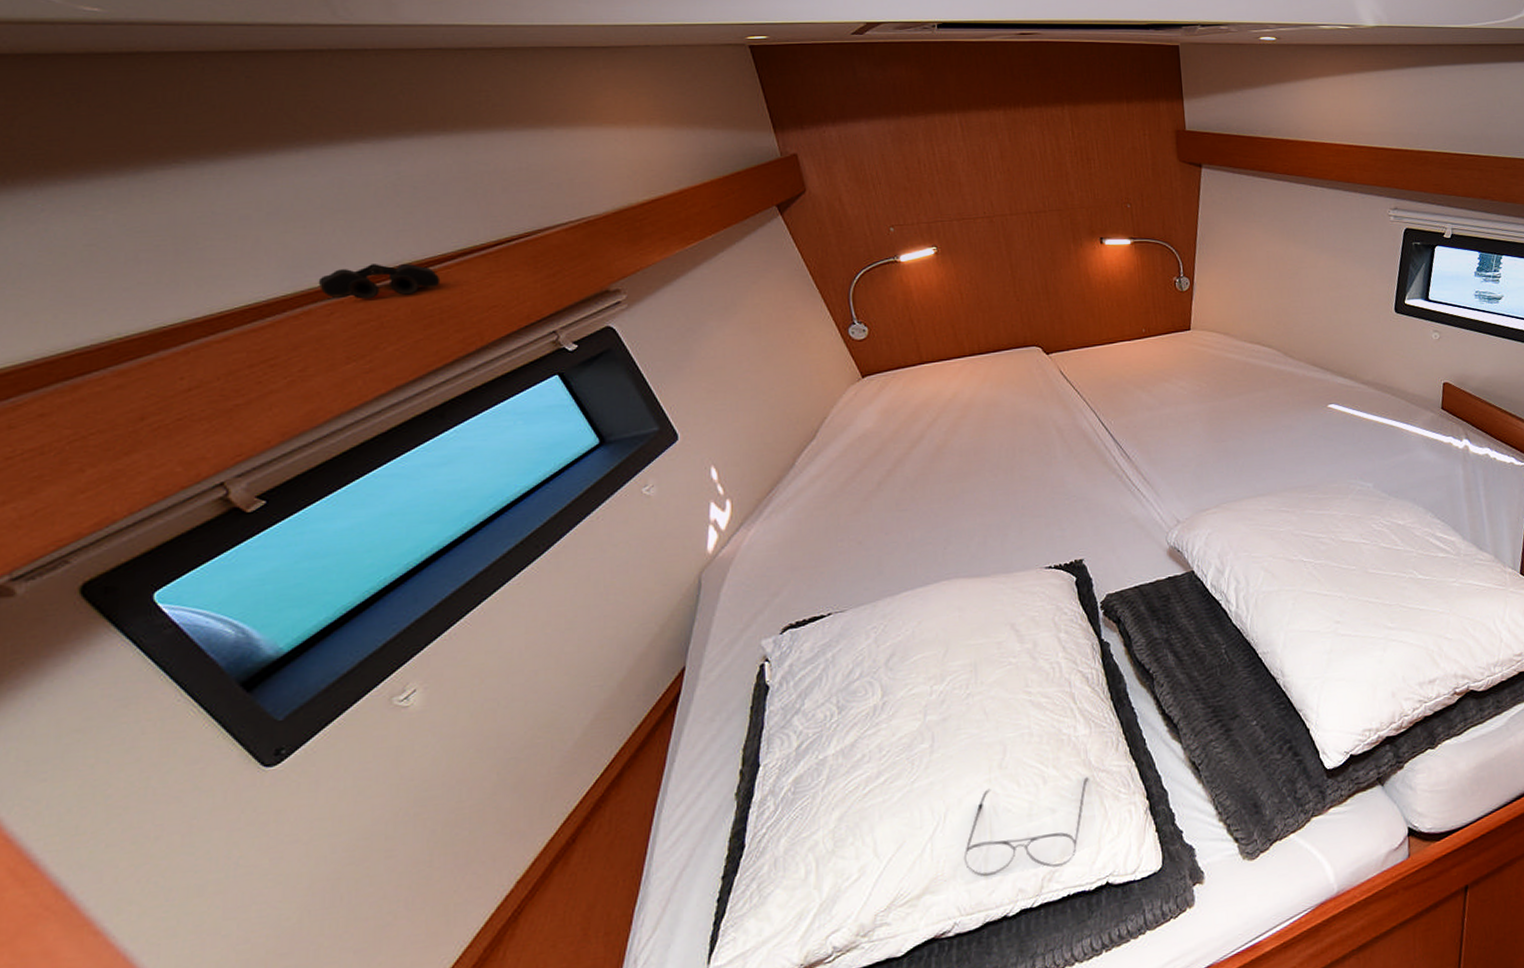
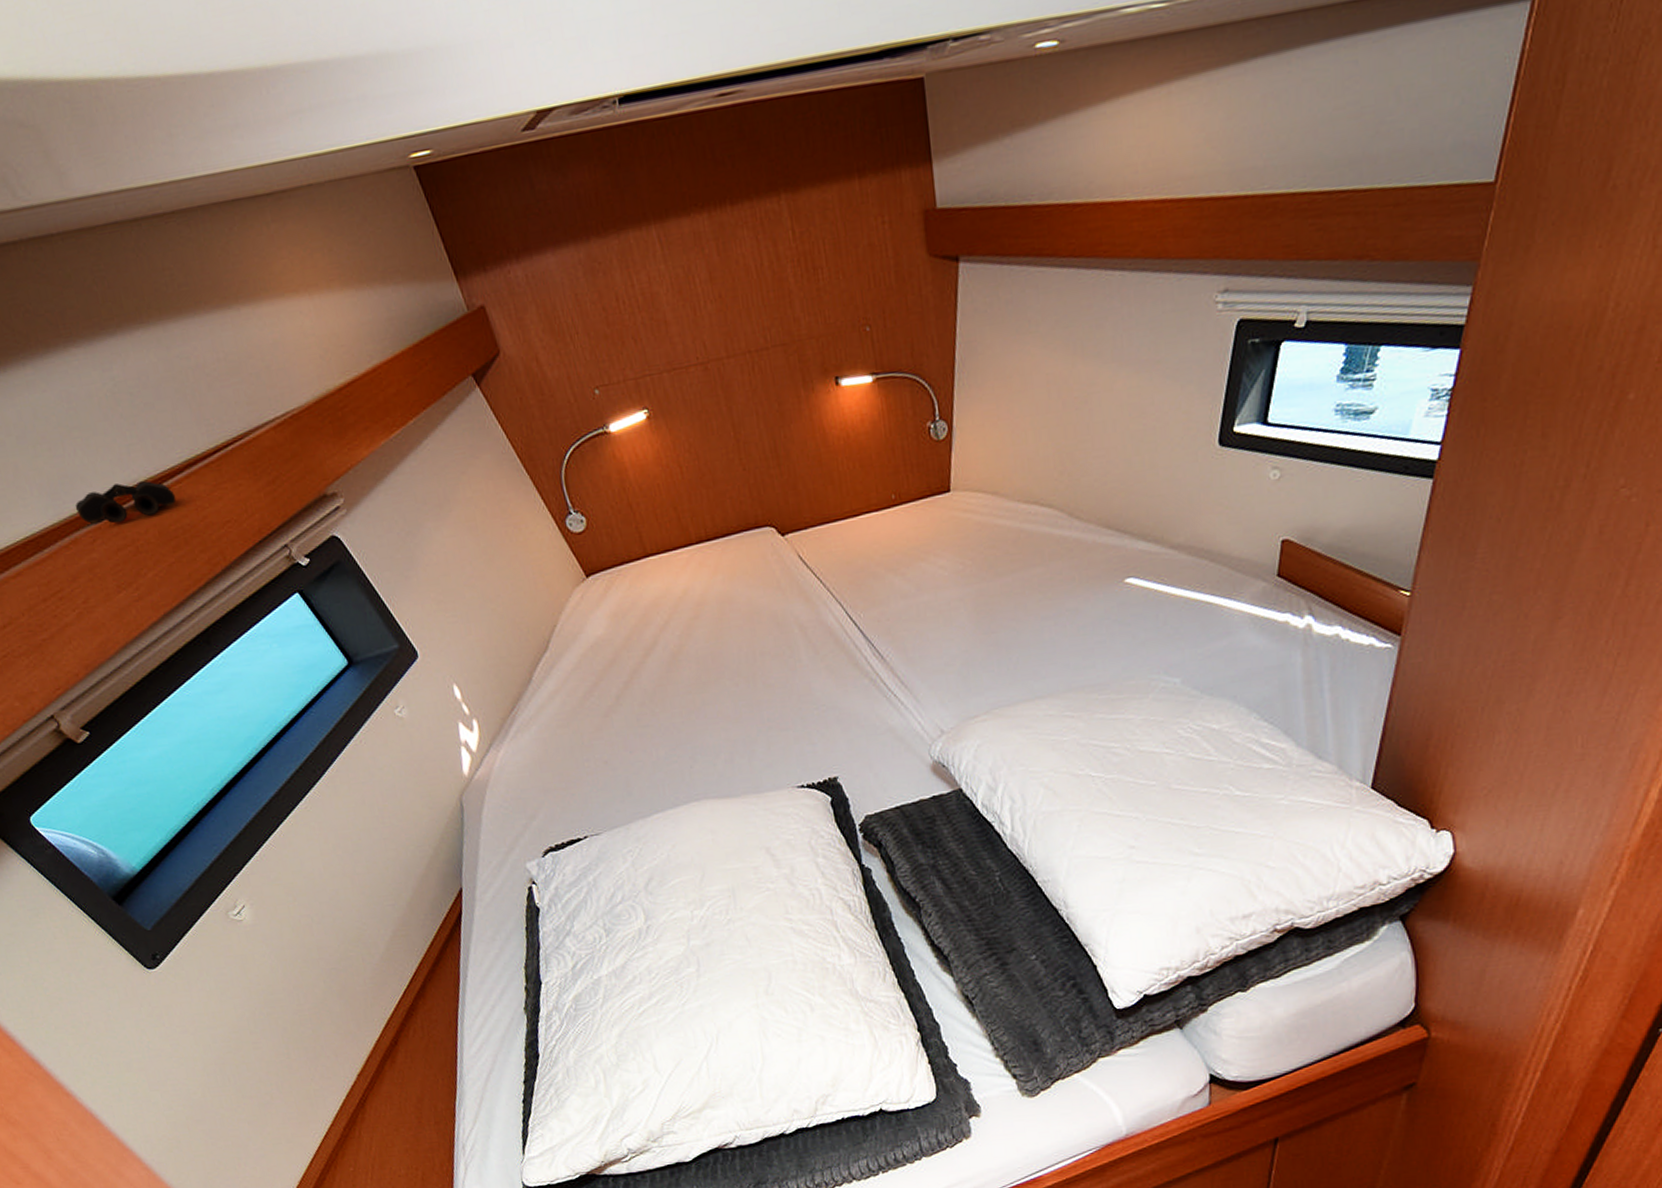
sunglasses: present [963,777,1089,877] -> none [738,1006,857,1097]

